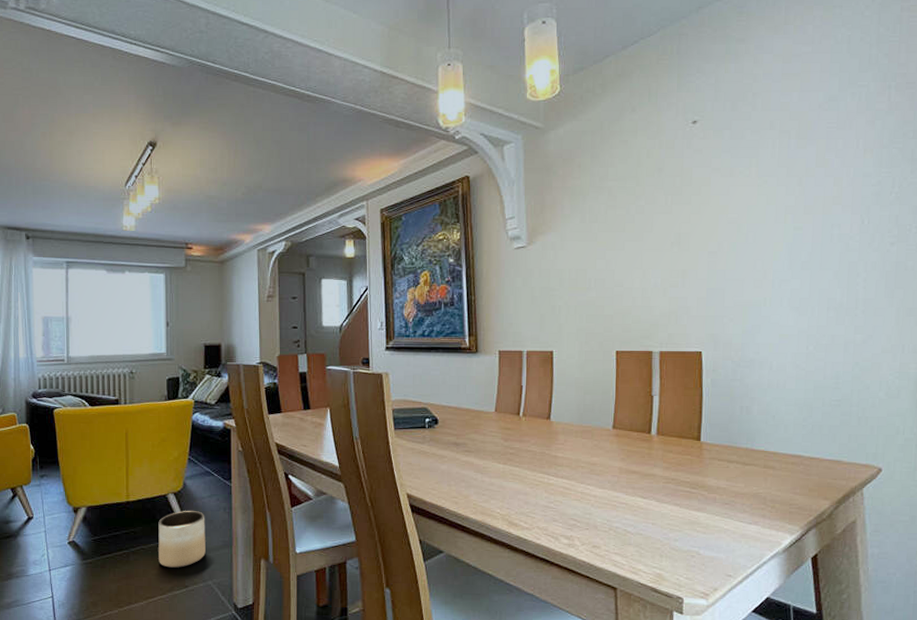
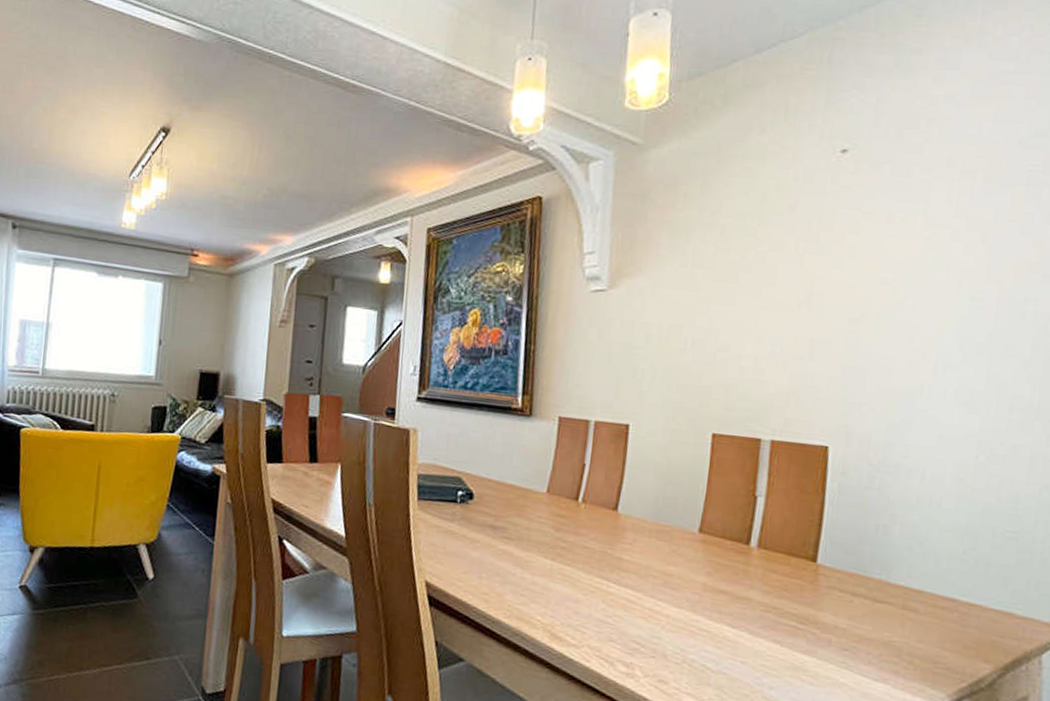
planter: present [158,511,206,568] -> none [119,566,179,635]

